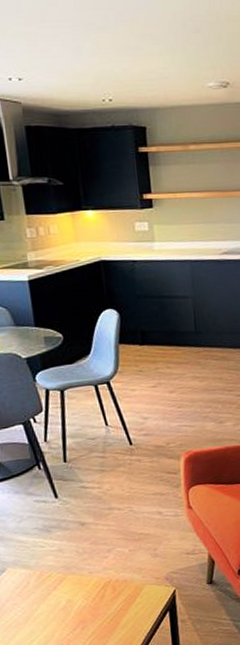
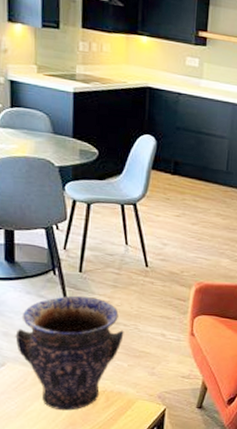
vase: none [10,486,120,609] -> present [15,295,124,411]

